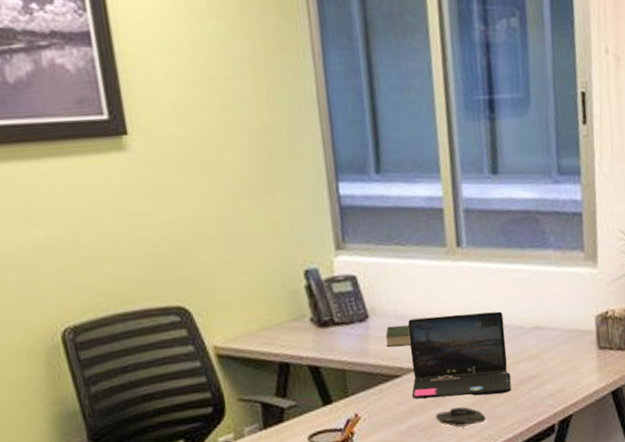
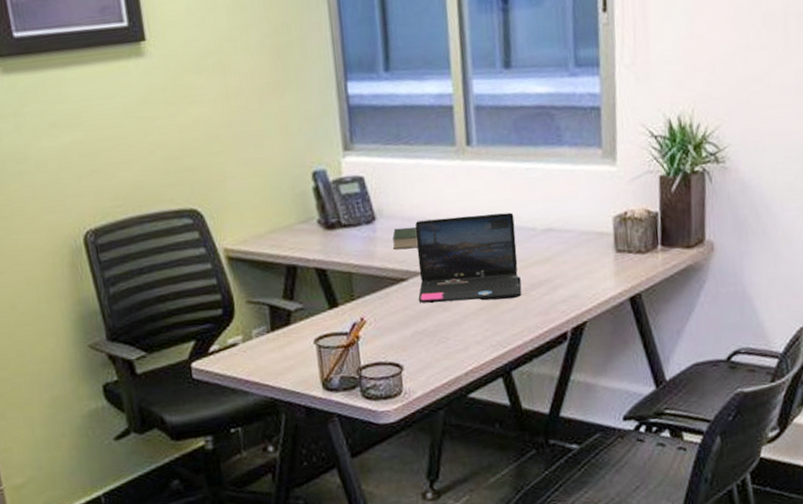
computer mouse: present [435,407,487,427] -> none [442,312,495,333]

